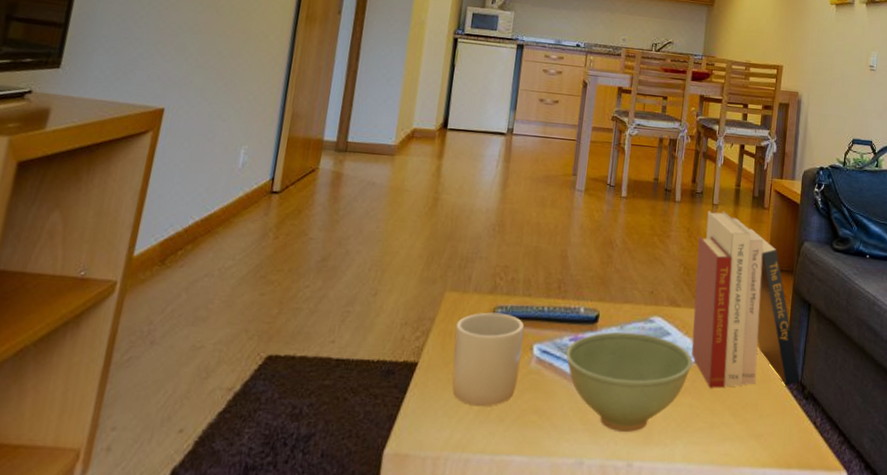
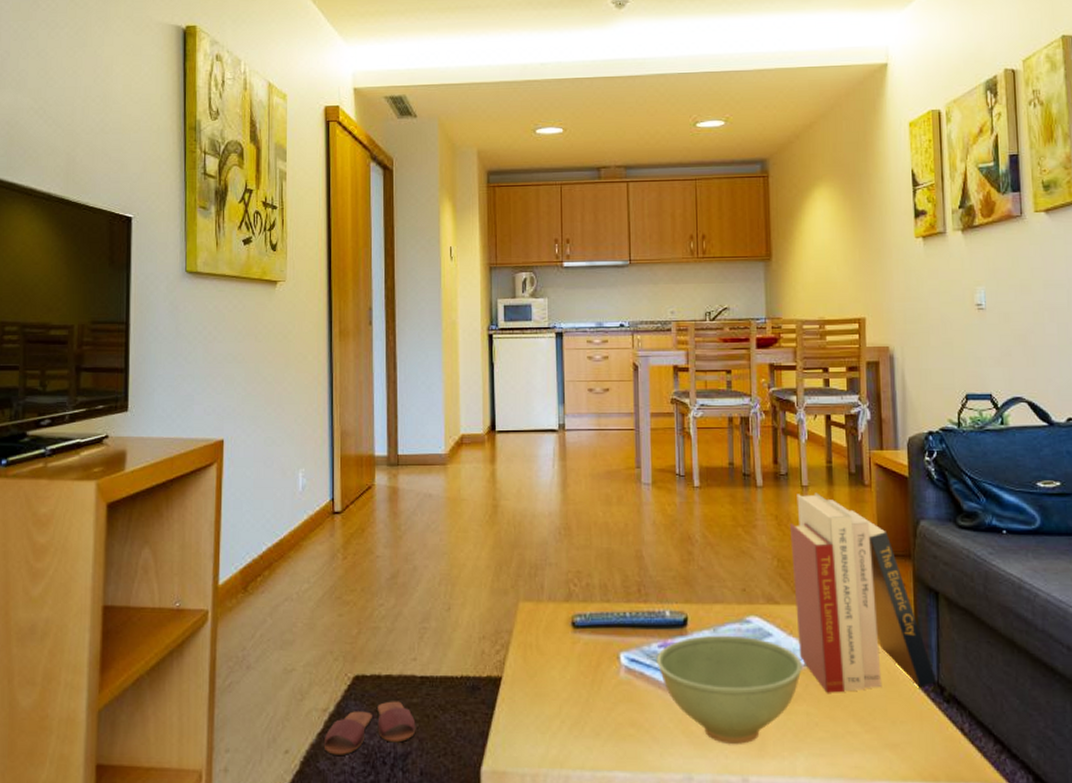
slippers: none [222,382,325,436] -> present [323,701,416,755]
mug: present [451,312,525,406] -> none [535,621,609,720]

